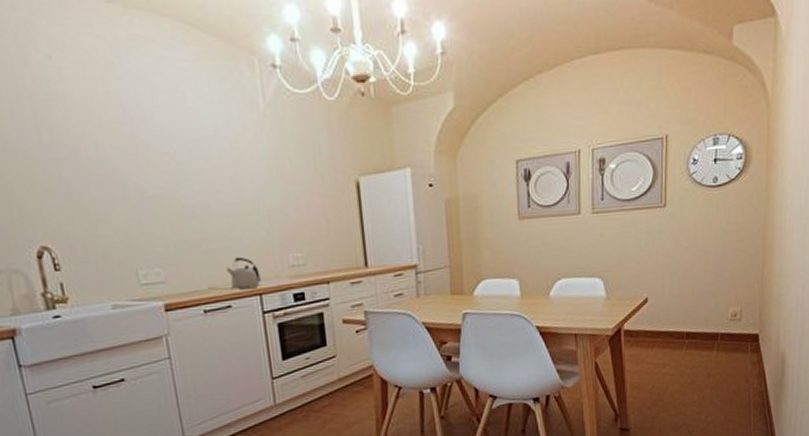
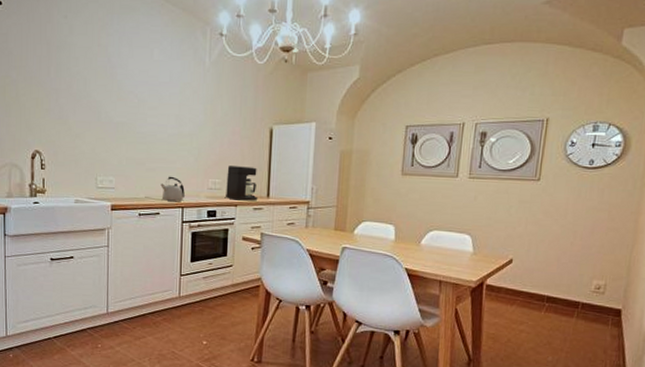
coffee maker: none [310,232,355,276] -> present [226,166,258,201]

